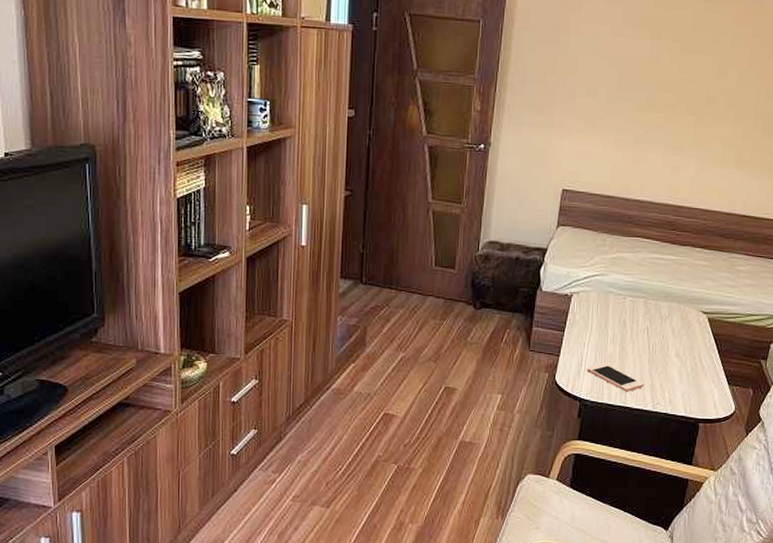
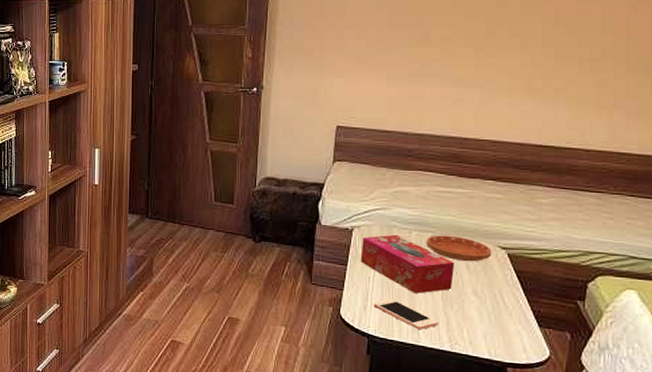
tissue box: none [577,300,663,357] -> present [360,234,455,294]
saucer: none [638,300,695,326] -> present [426,235,492,262]

